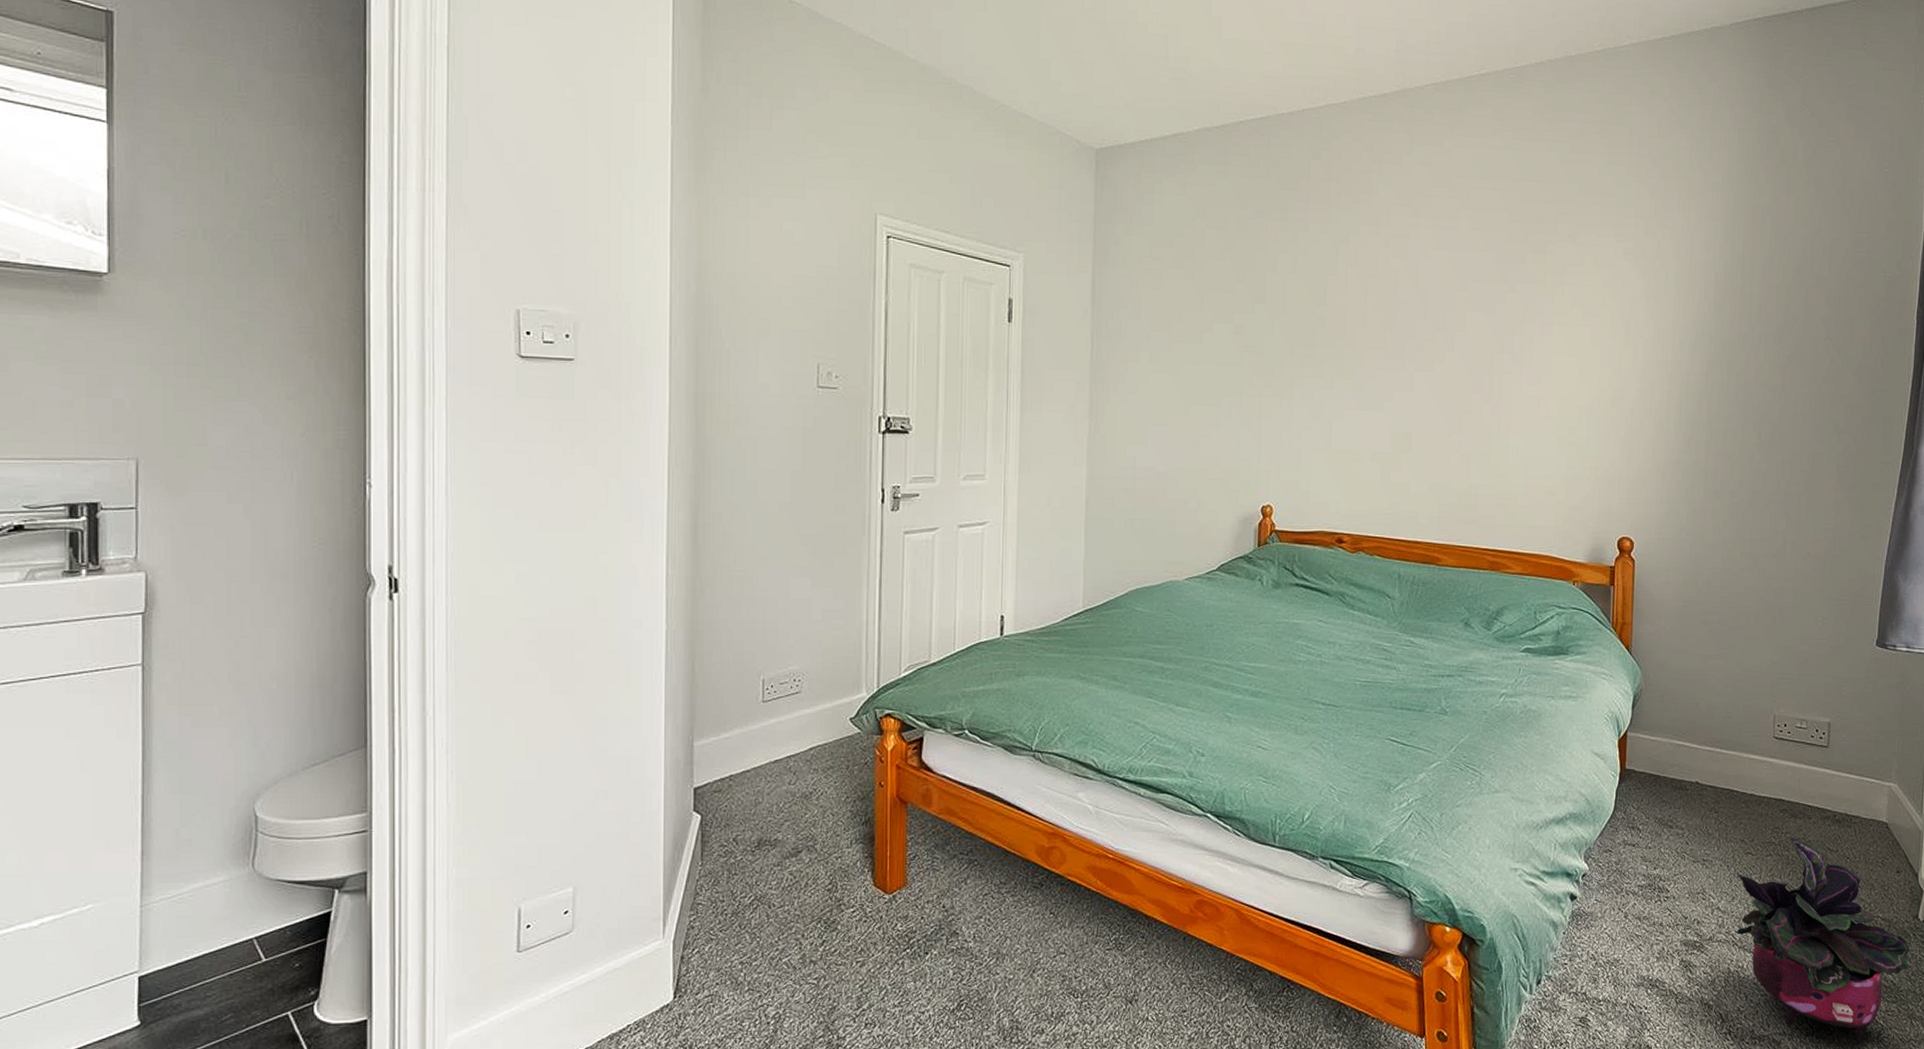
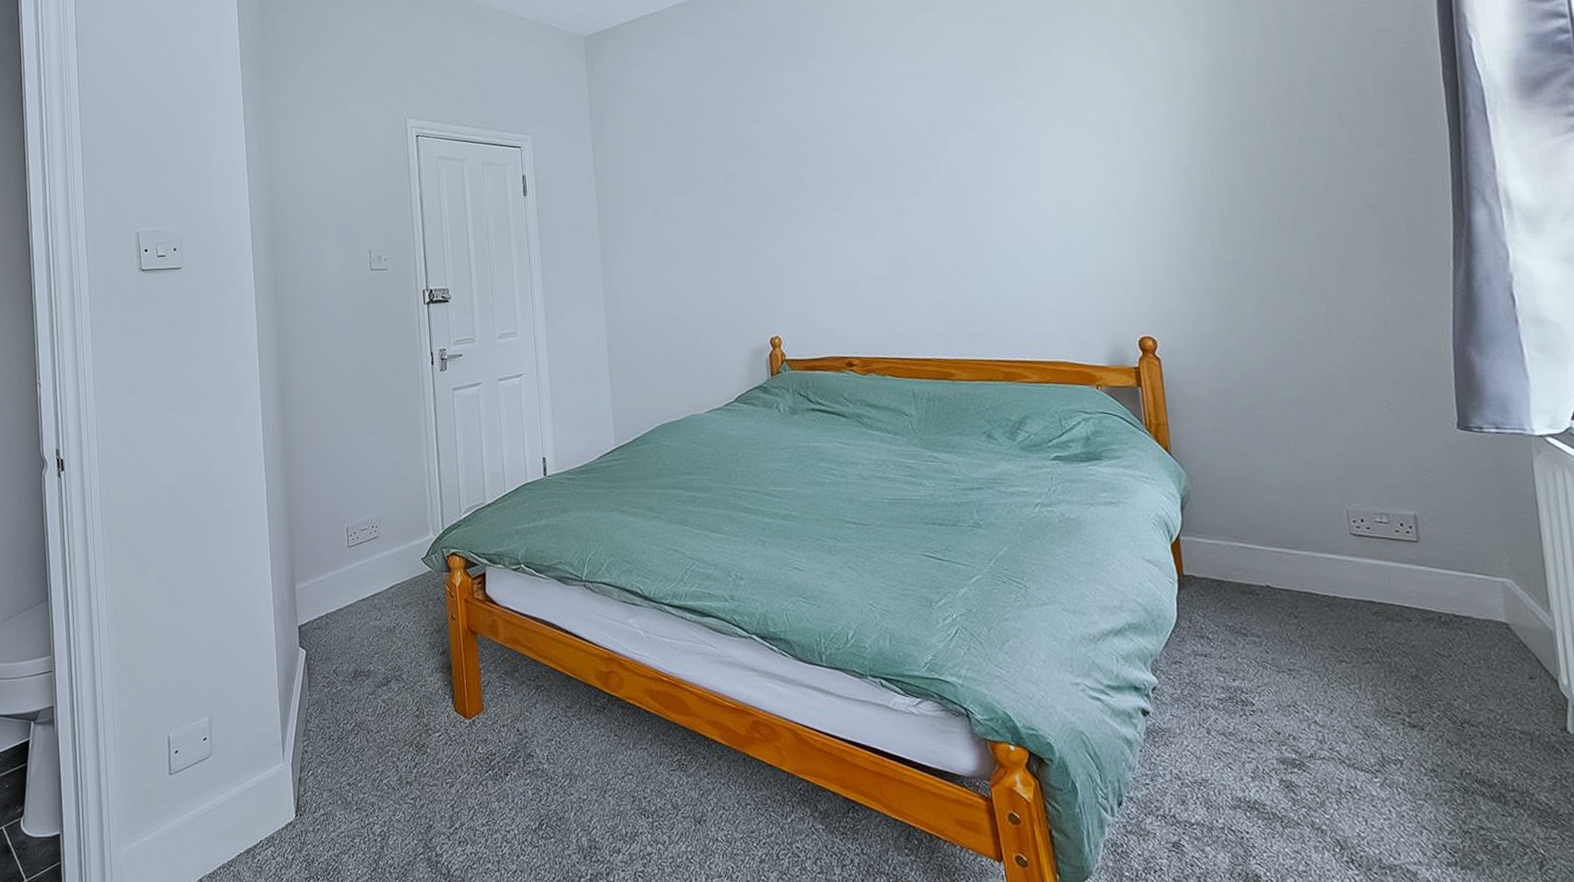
potted plant: present [1735,836,1910,1040] -> none [1331,641,1566,872]

